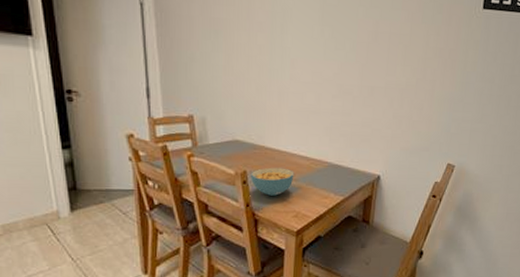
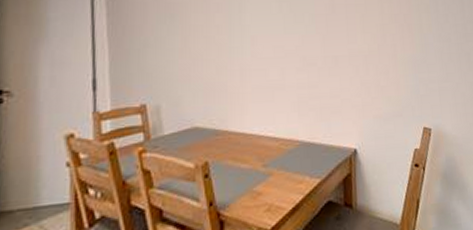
cereal bowl: present [250,167,295,196] -> none [213,153,263,189]

